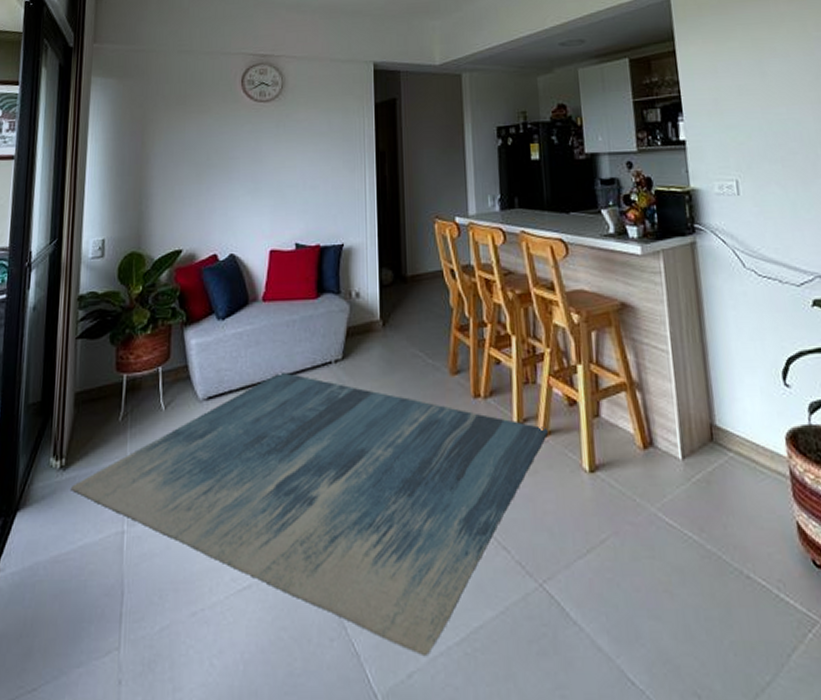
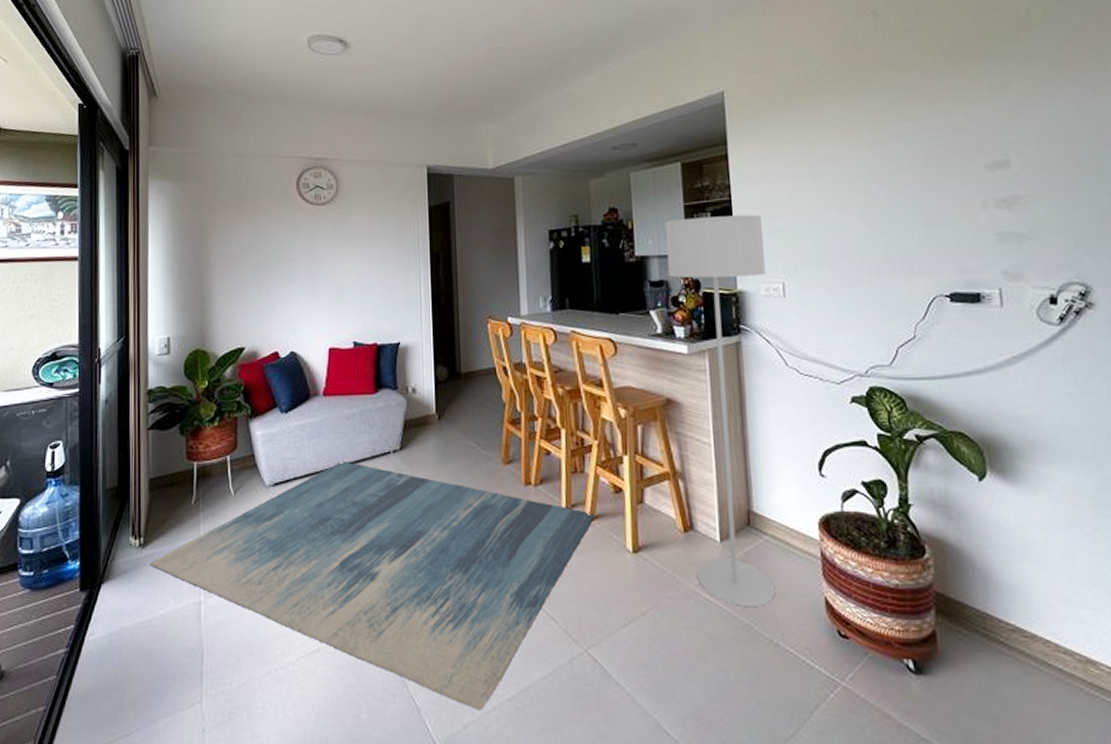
floor lamp: none [614,110,744,533] -> present [665,214,776,606]

